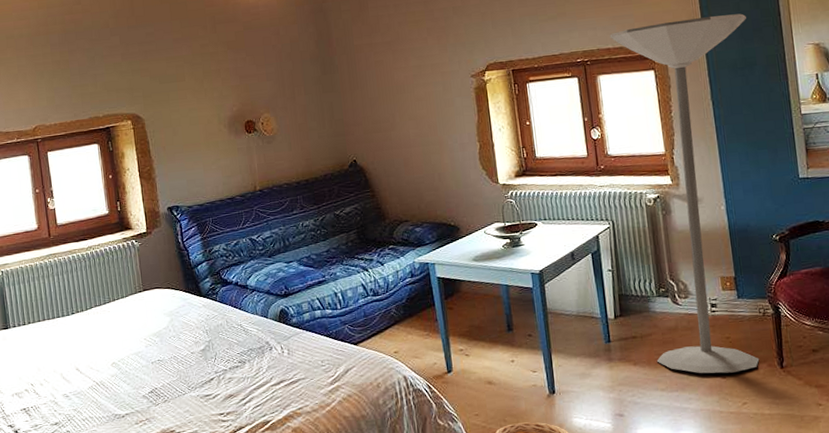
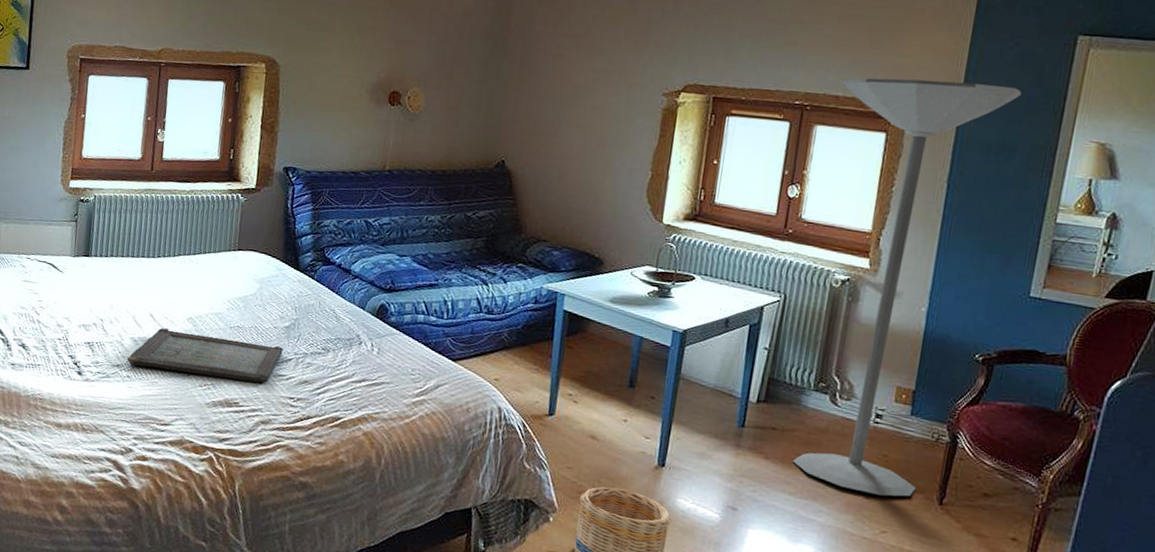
serving tray: none [64,369,204,420] -> present [127,328,283,383]

